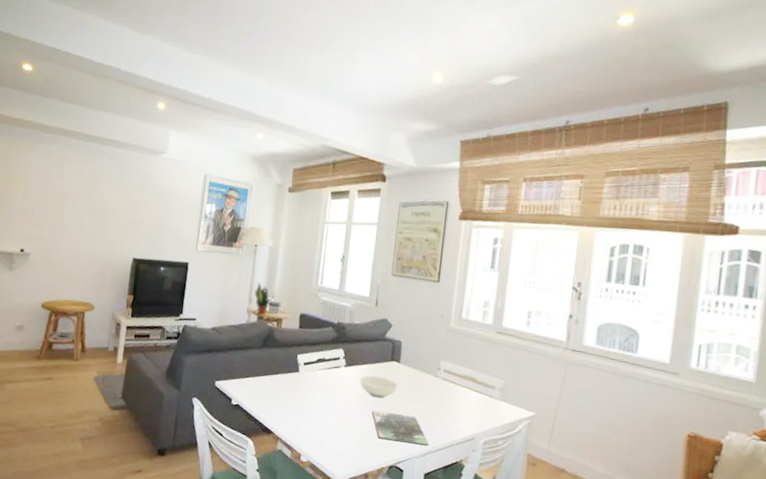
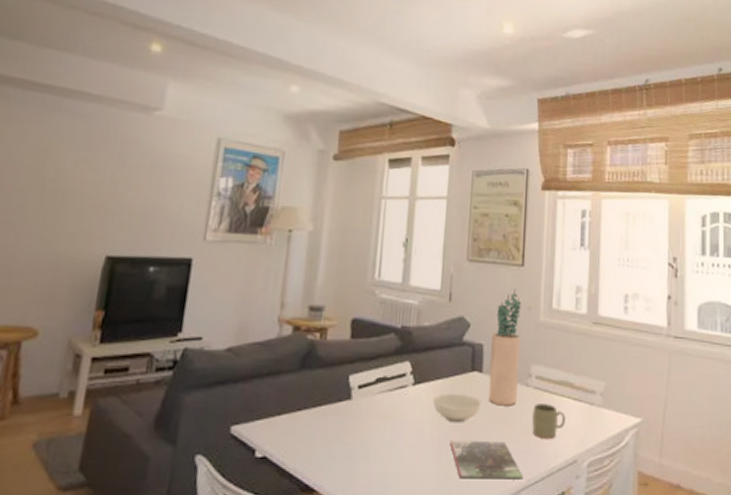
potted plant: present [254,282,275,316] -> none [288,279,317,325]
vase: none [403,299,436,391] -> present [488,288,522,406]
mug: none [438,391,467,419] -> present [532,404,565,438]

